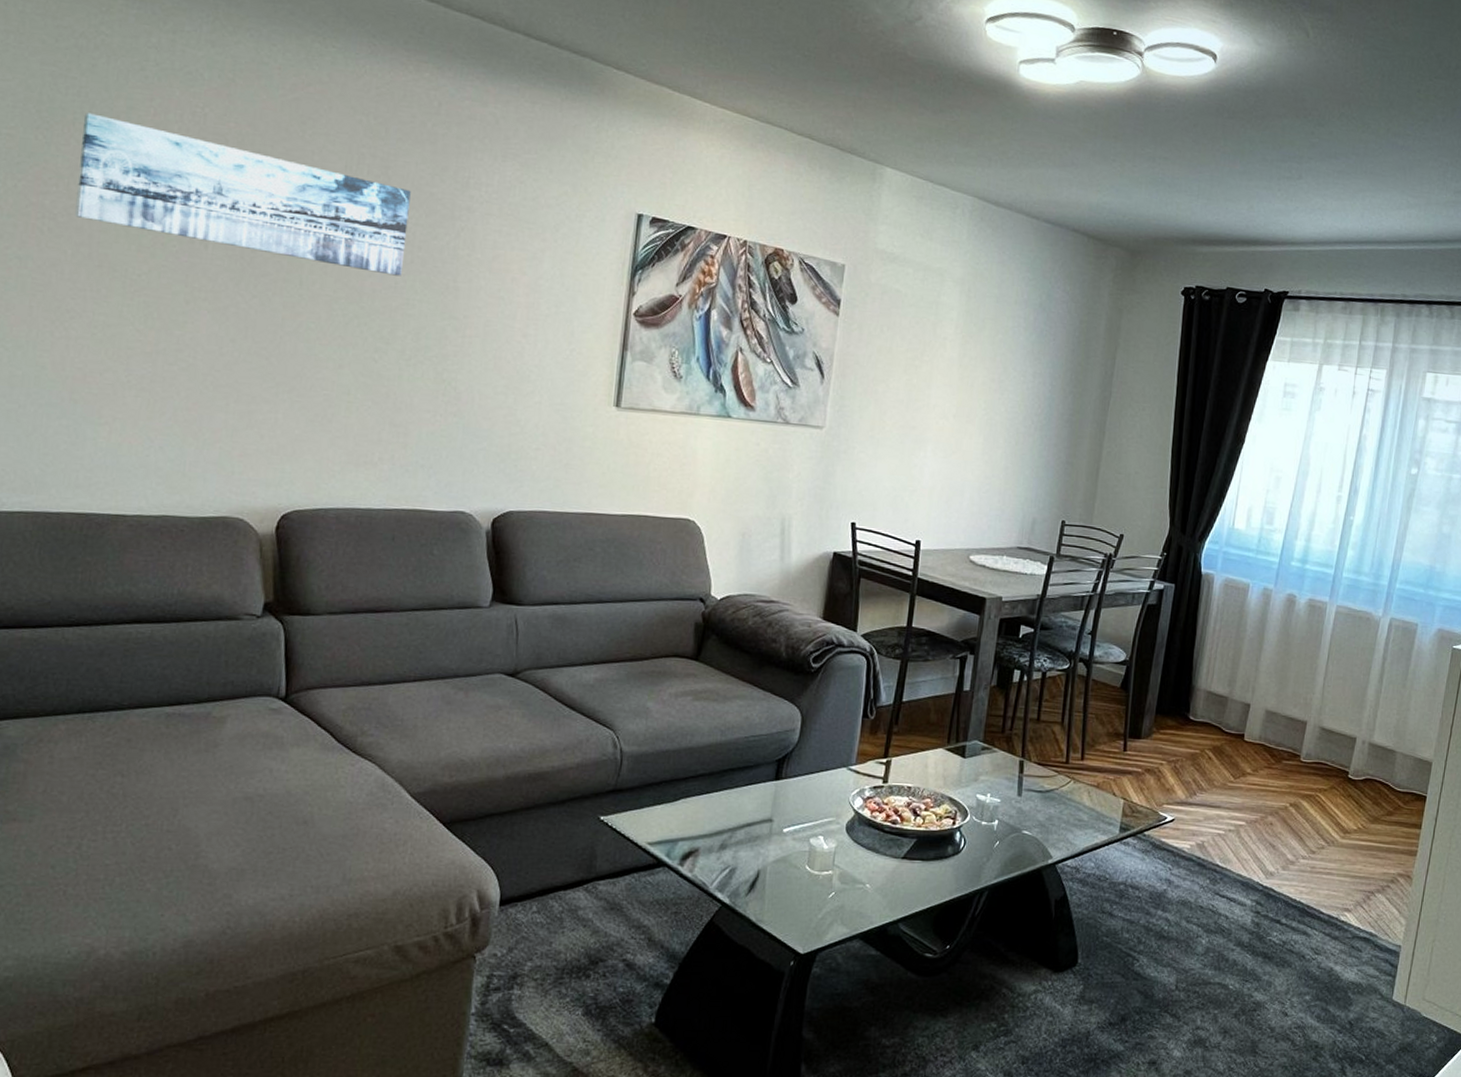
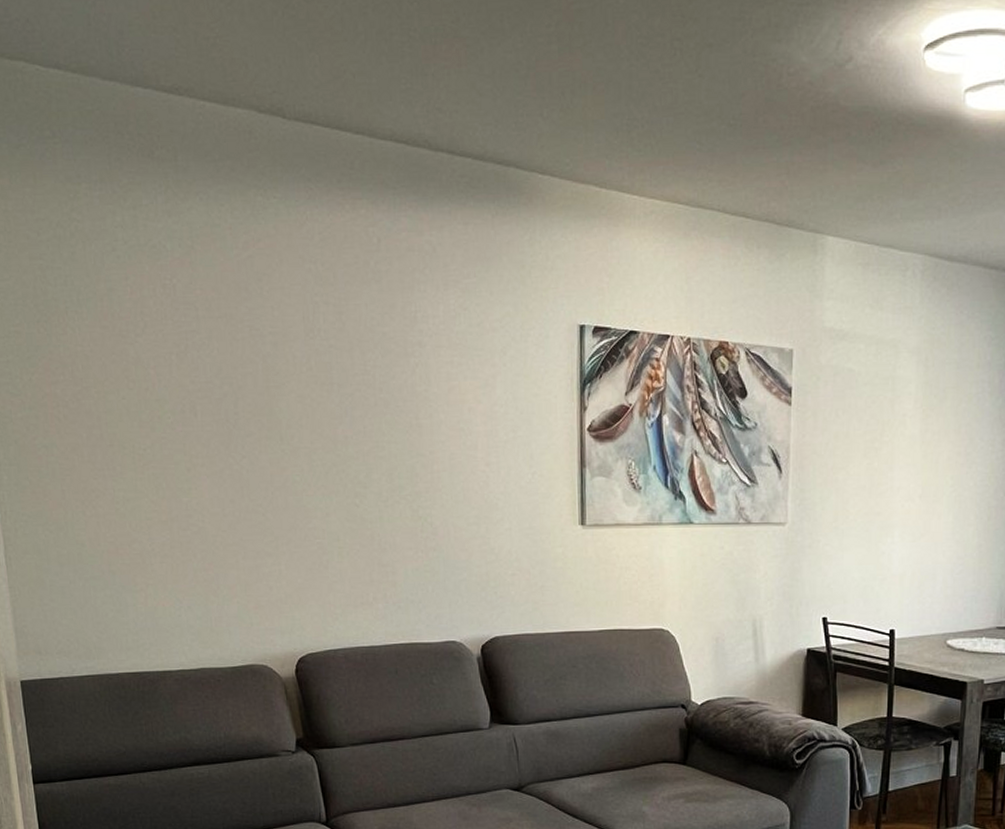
wall art: present [75,112,411,276] -> none [73,300,368,420]

